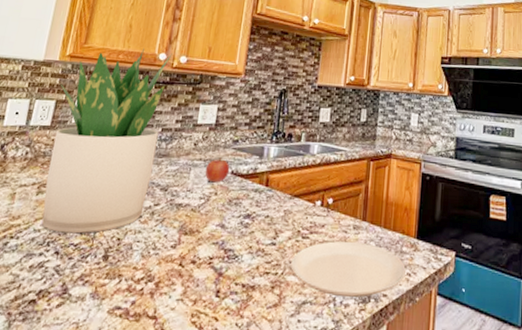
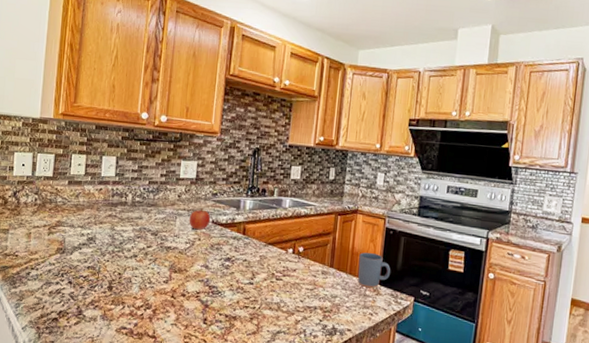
planter: present [41,48,173,234] -> none [54,108,154,268]
plate: present [291,240,406,298] -> none [266,283,368,331]
mug: none [393,201,429,243] -> present [358,252,391,288]

